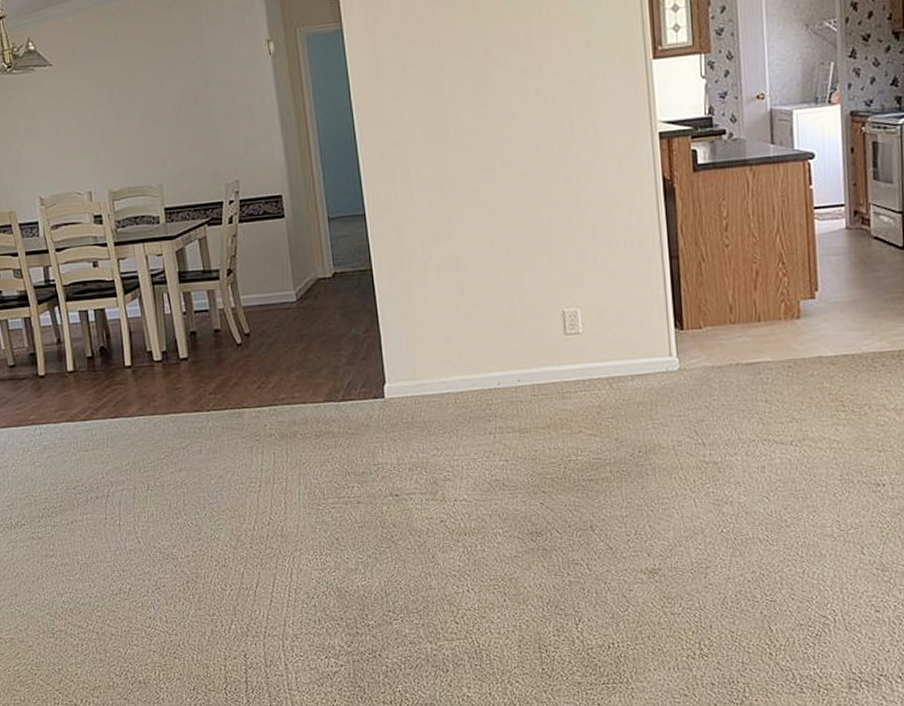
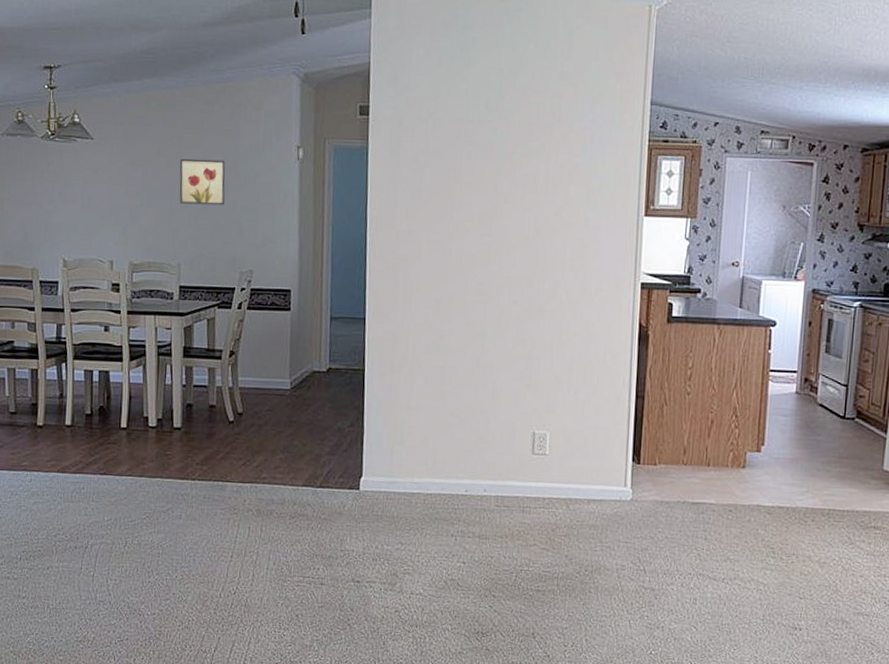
wall art: none [145,67,199,121] -> present [179,158,225,206]

